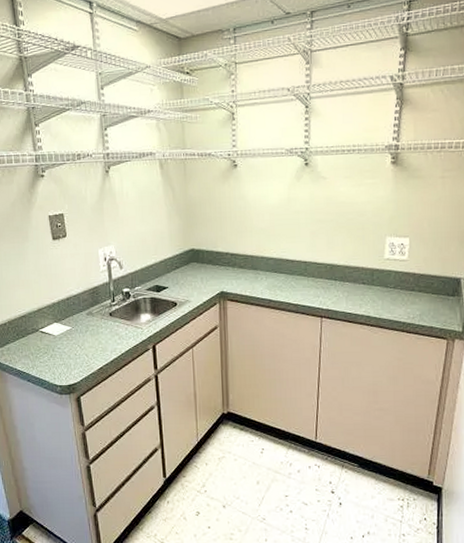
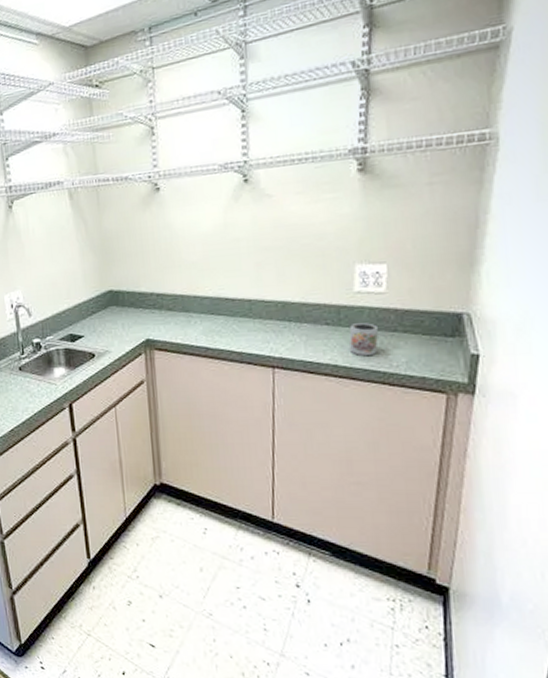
mug: none [379,283,401,309] -> present [349,323,378,356]

